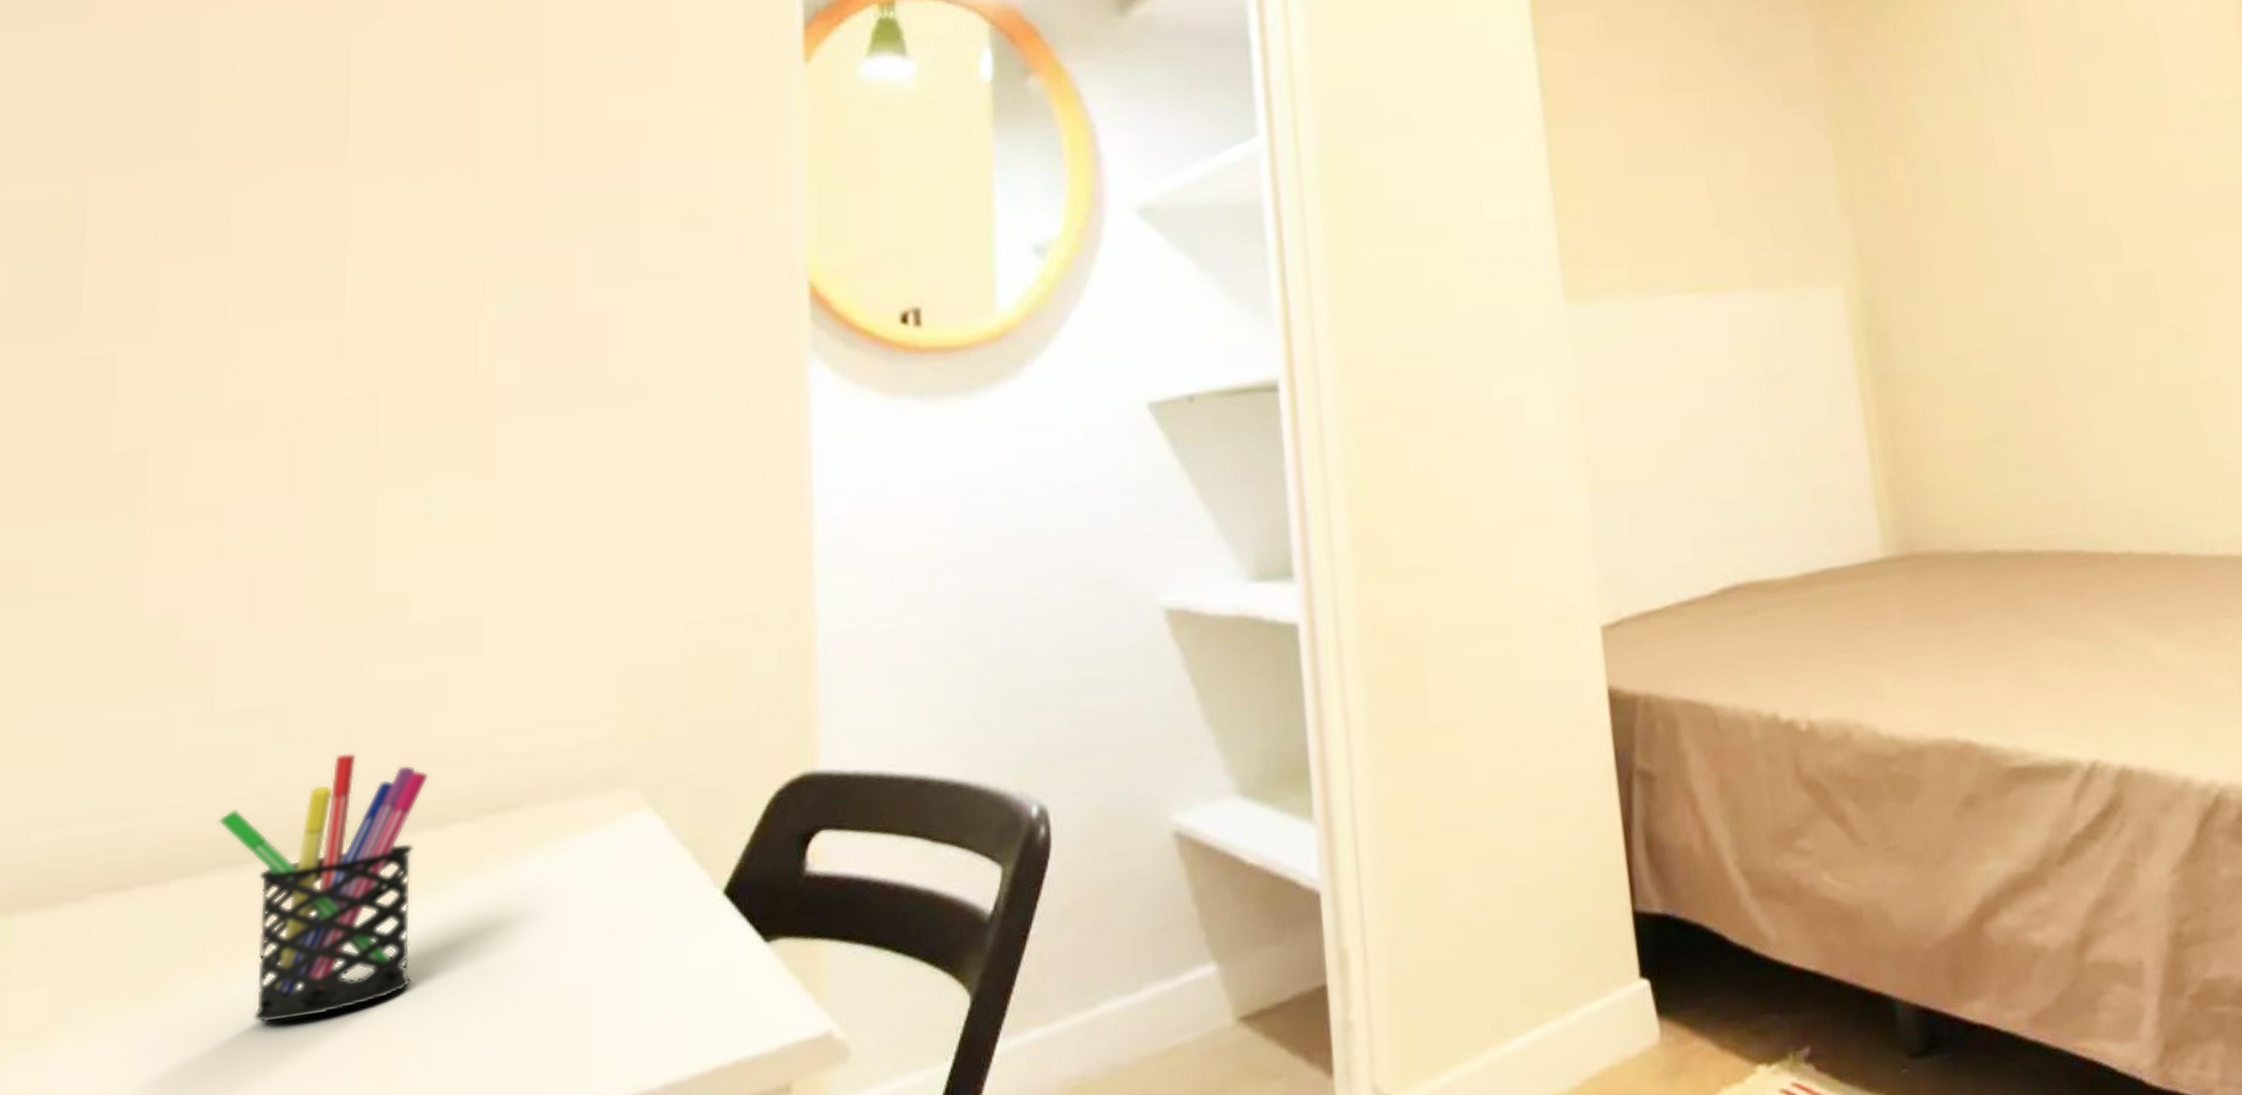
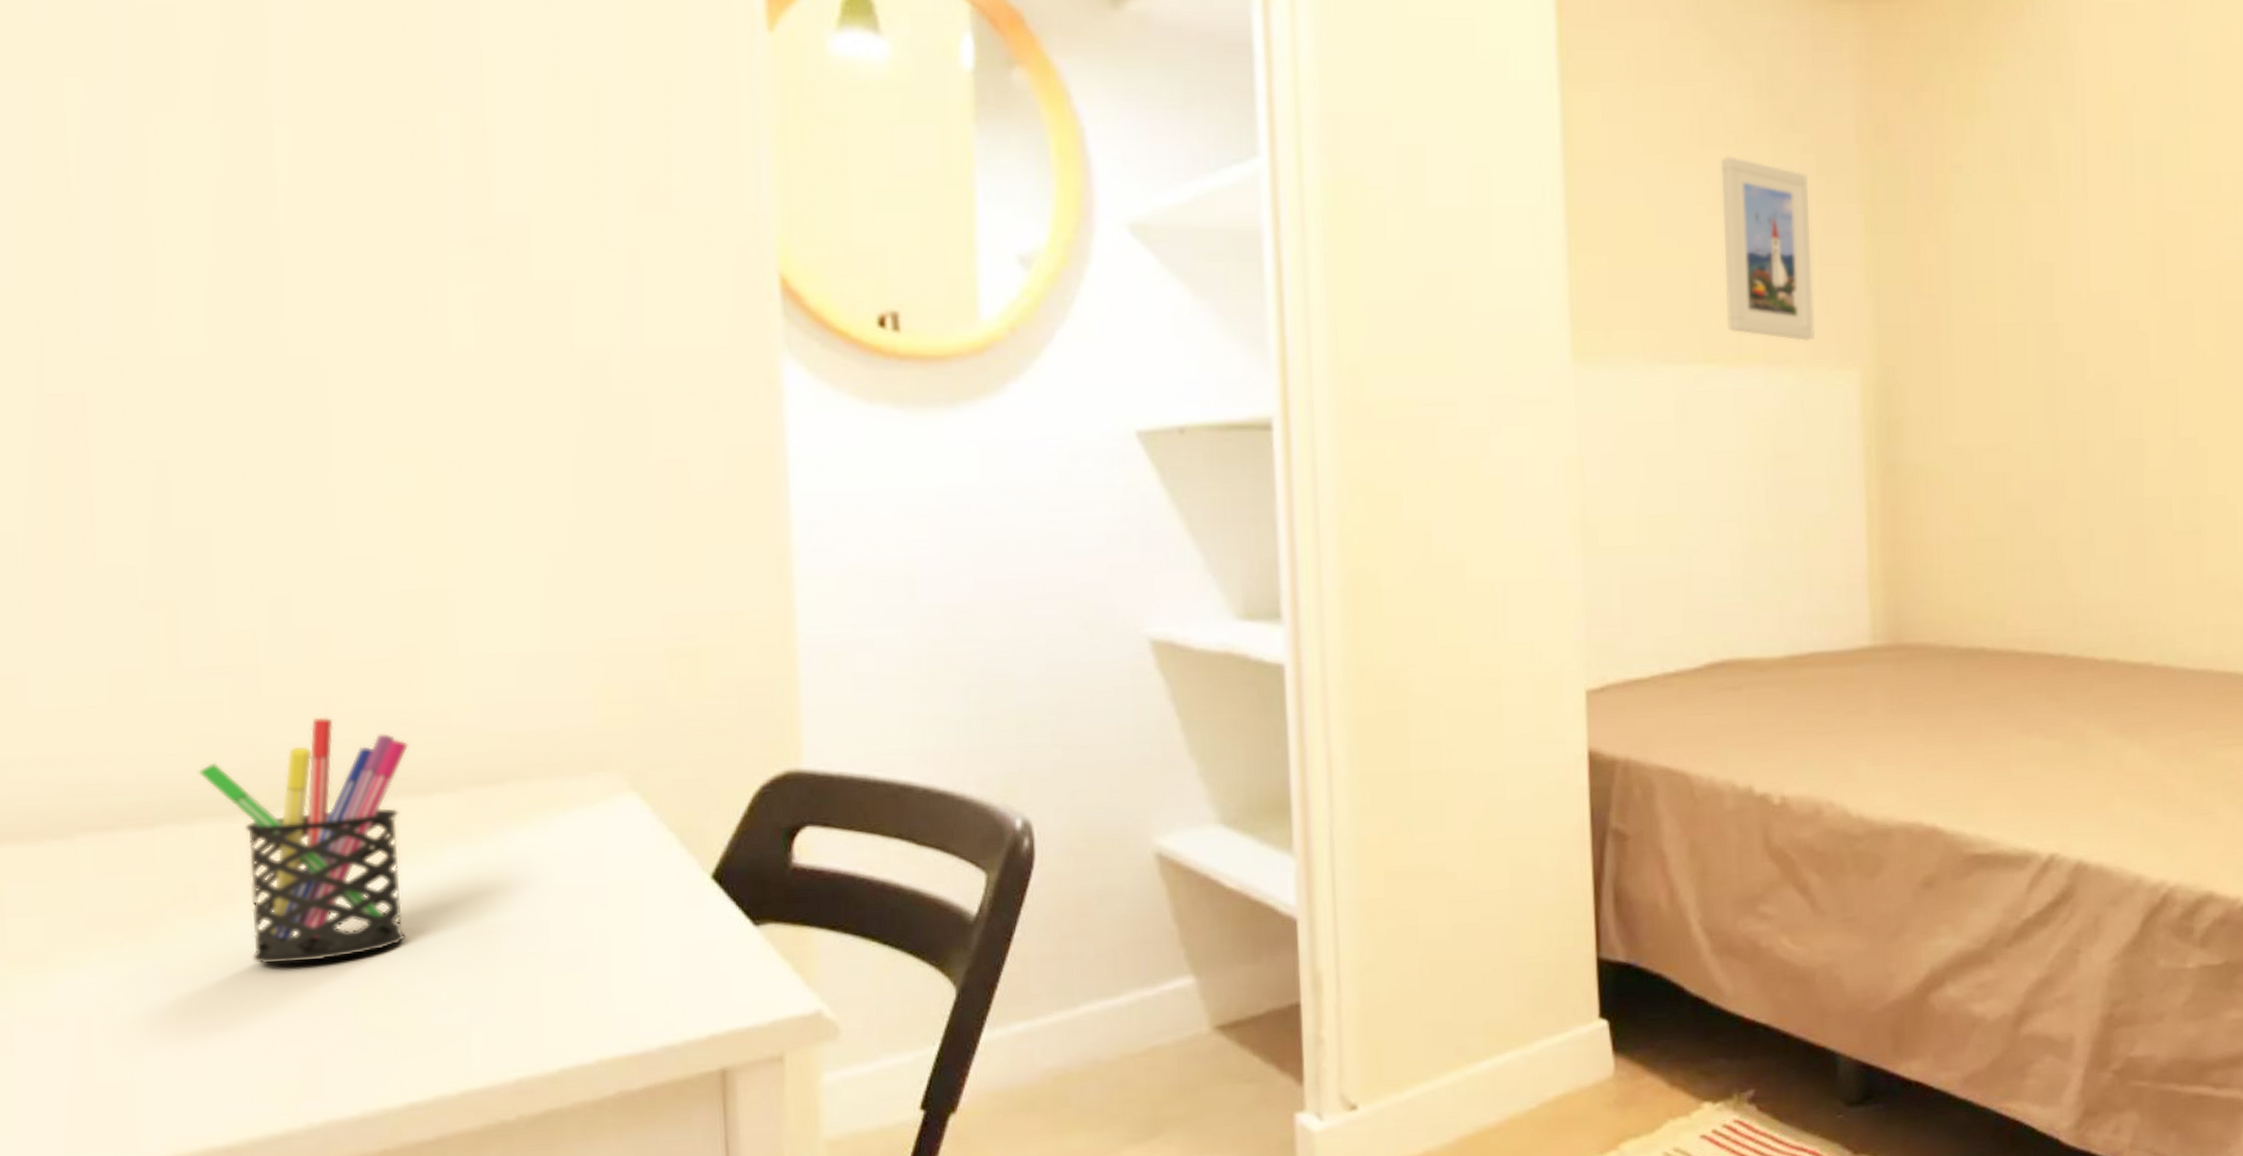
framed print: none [1691,97,1796,264] -> present [1720,155,1814,342]

